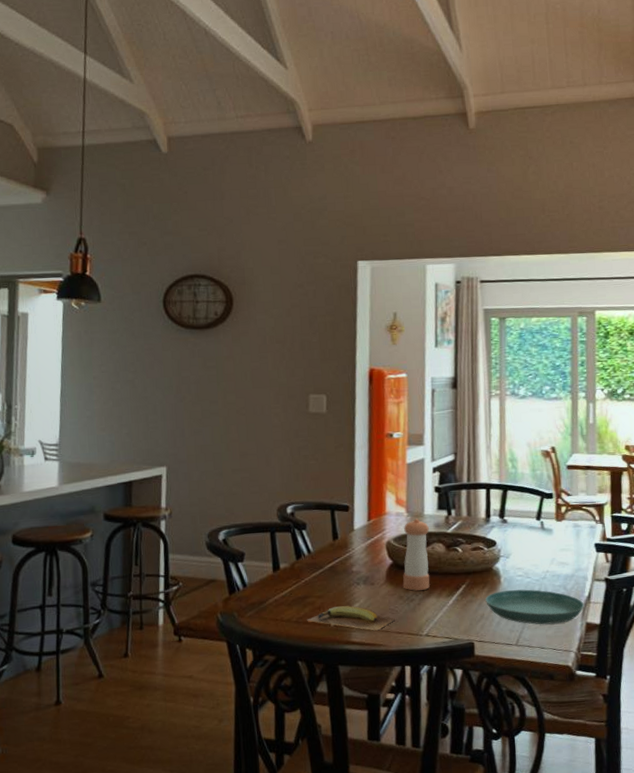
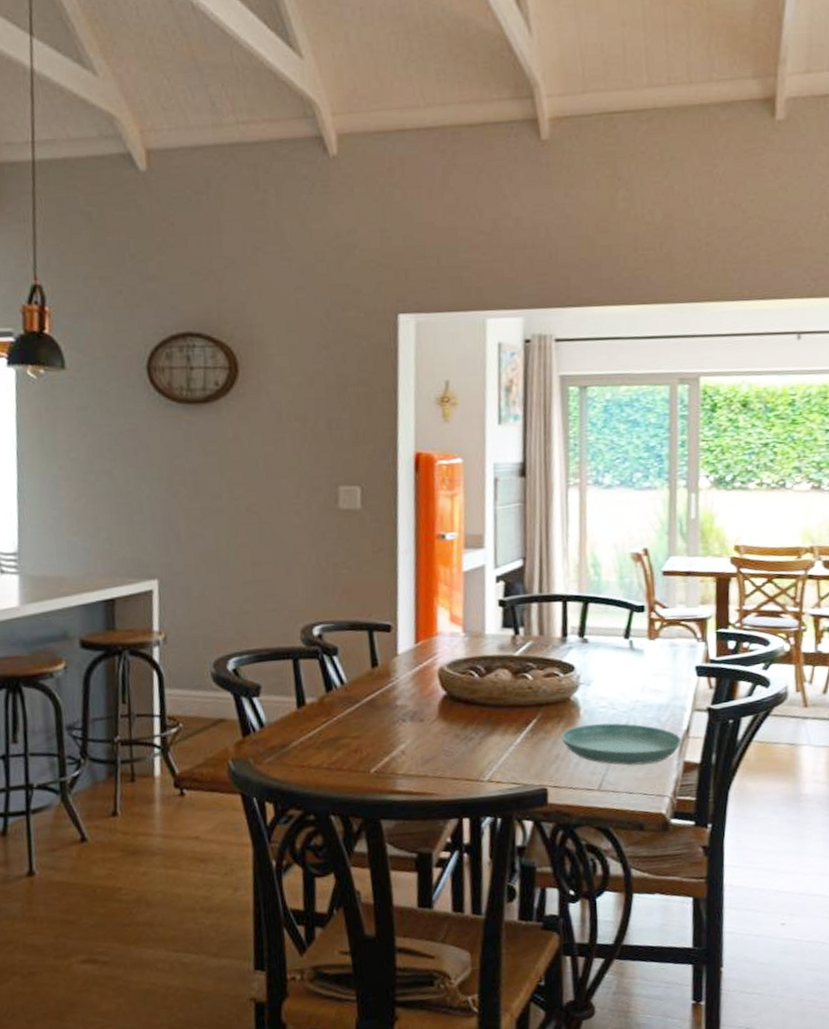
banana: present [307,606,396,631] -> none [340,747,451,777]
pepper shaker: present [402,518,430,591] -> none [459,639,493,727]

